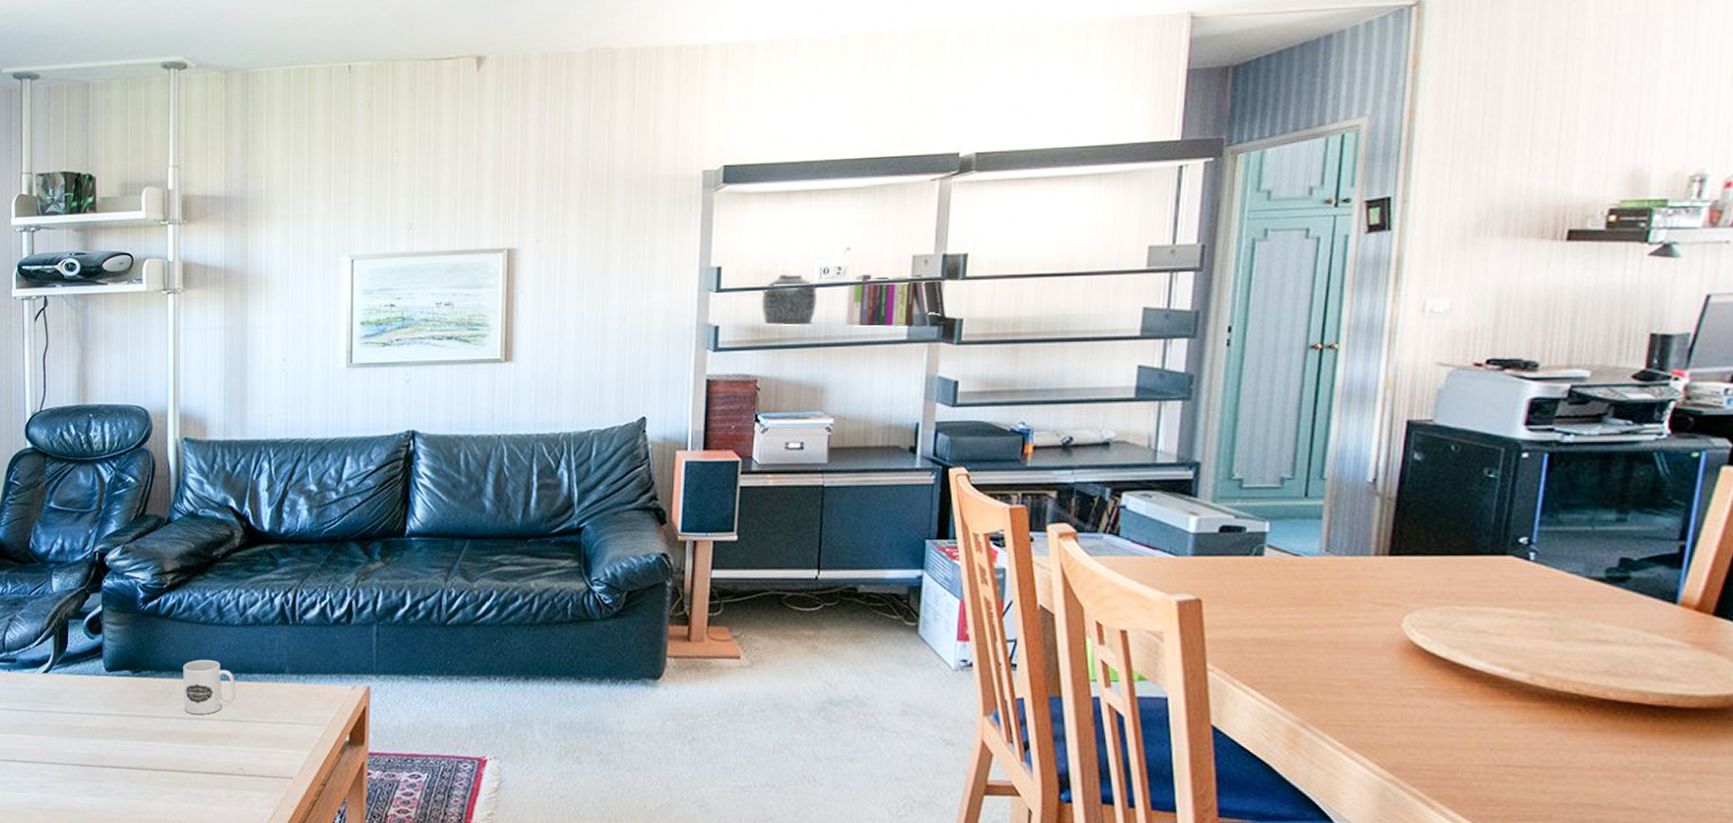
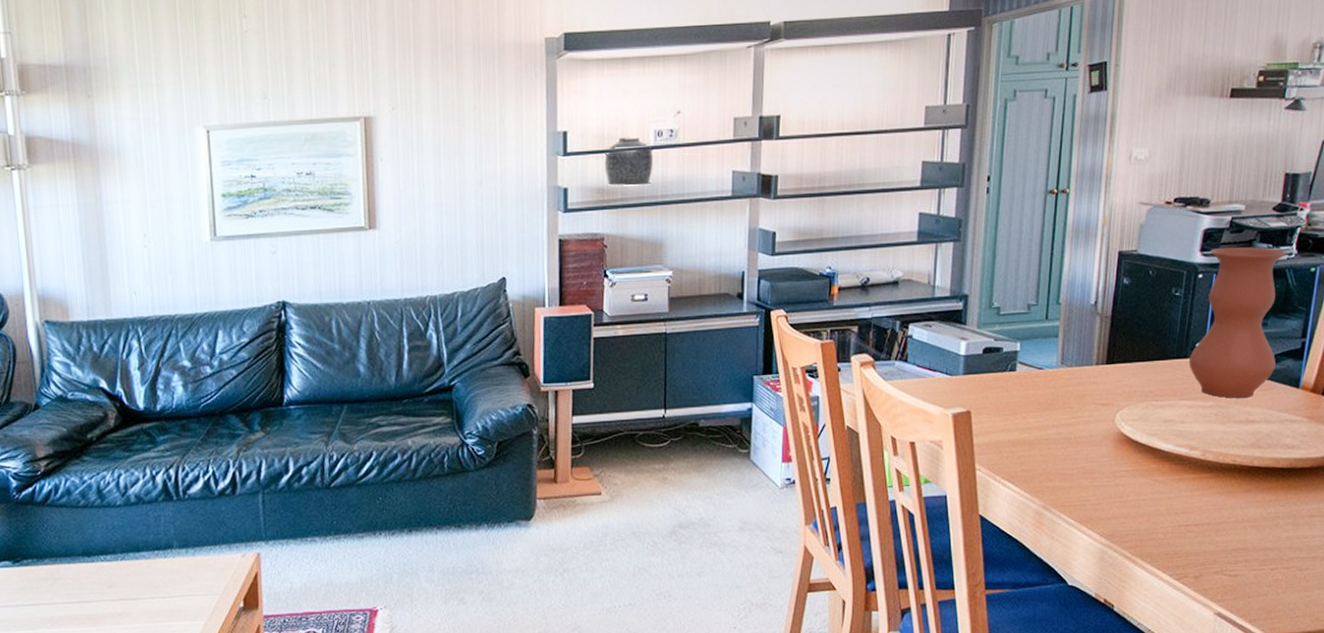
mug: present [183,659,236,715] -> none [66,542,125,598]
books: present [846,274,947,327] -> none [679,135,765,185]
vase: none [1508,421,1657,611] -> present [1188,246,1288,398]

